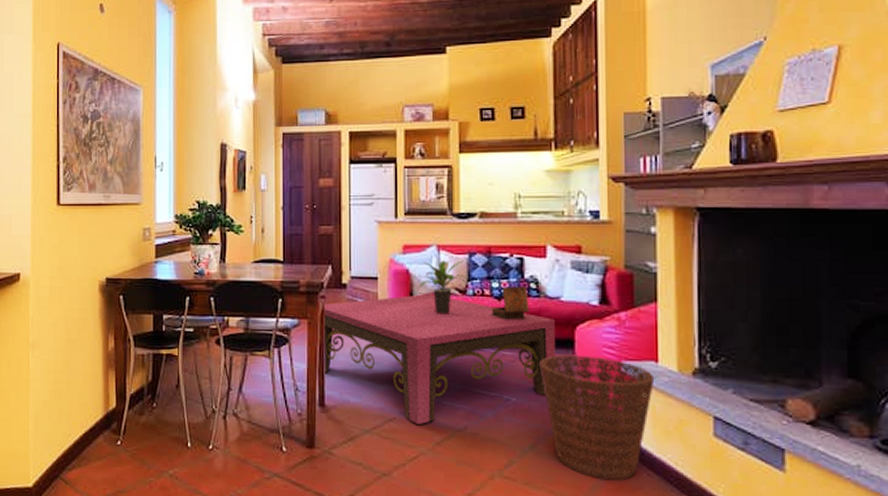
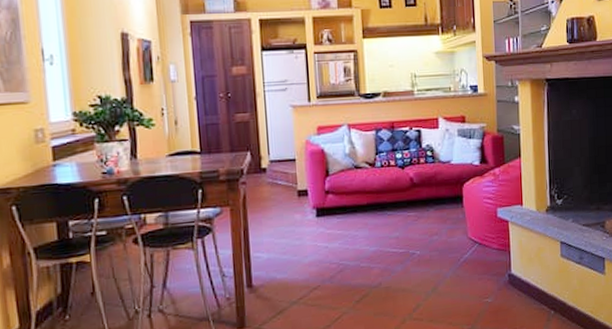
coffee table: present [322,294,555,425] -> none [244,169,449,289]
potted plant: present [418,260,468,316] -> none [333,136,376,188]
decorative box: present [490,287,530,320] -> none [396,155,427,186]
basket: present [540,355,655,480] -> none [437,207,521,305]

